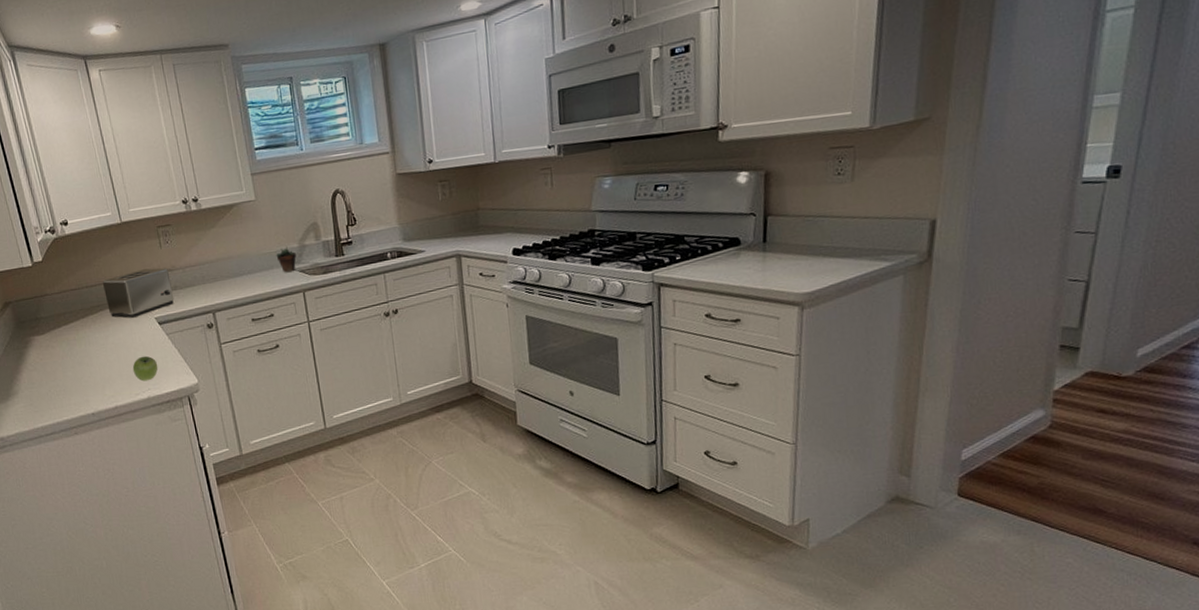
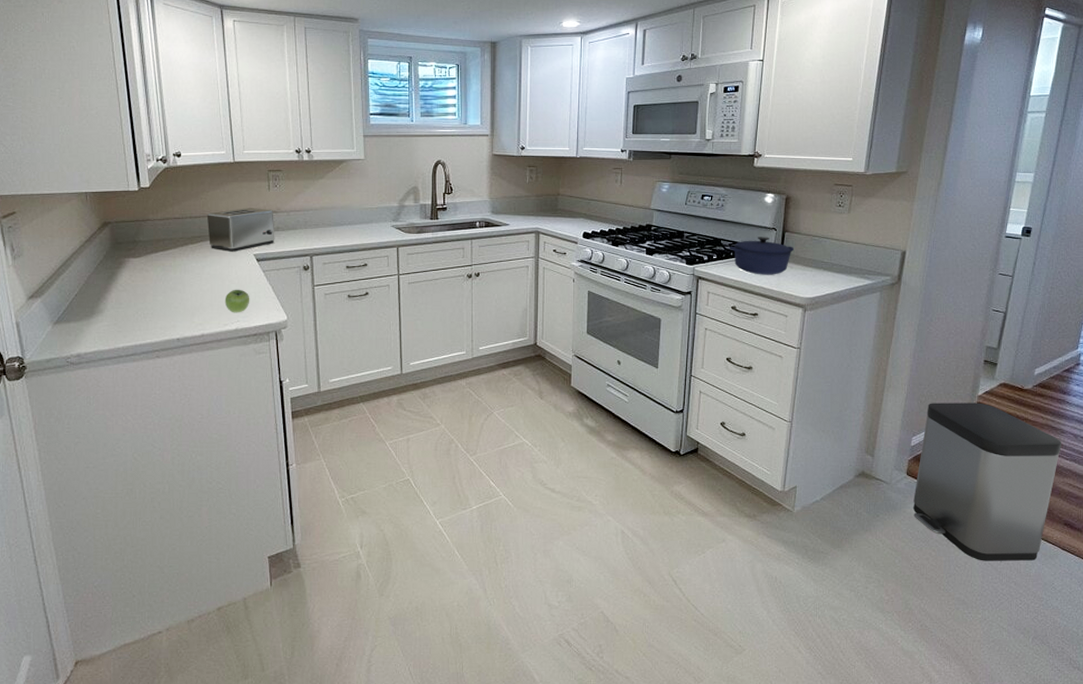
succulent plant: present [276,246,296,273] -> none [376,204,395,228]
cooking pot: none [695,224,781,273] -> present [729,236,794,275]
pedal bin: none [969,399,1184,595] -> present [913,402,1062,561]

